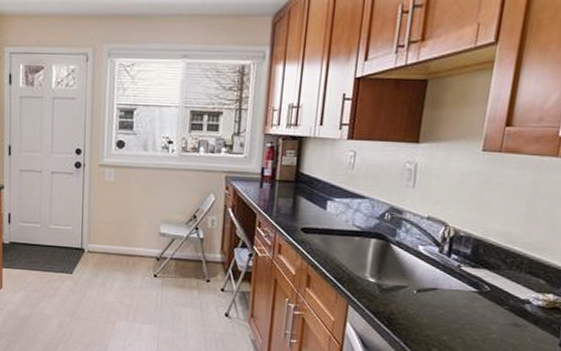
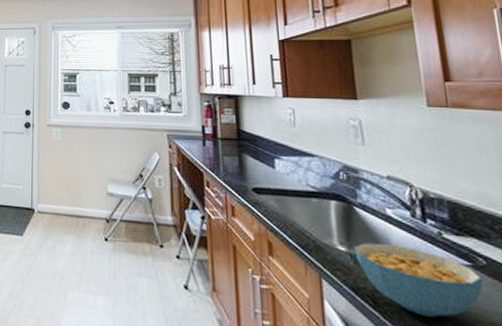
cereal bowl: none [382,275,483,333] -> present [354,242,483,318]

